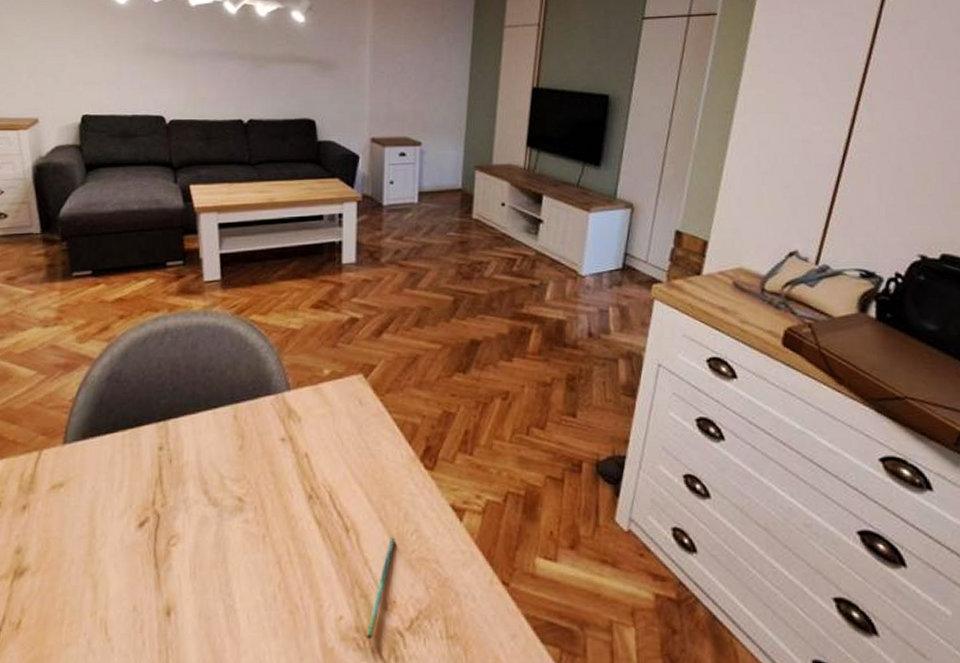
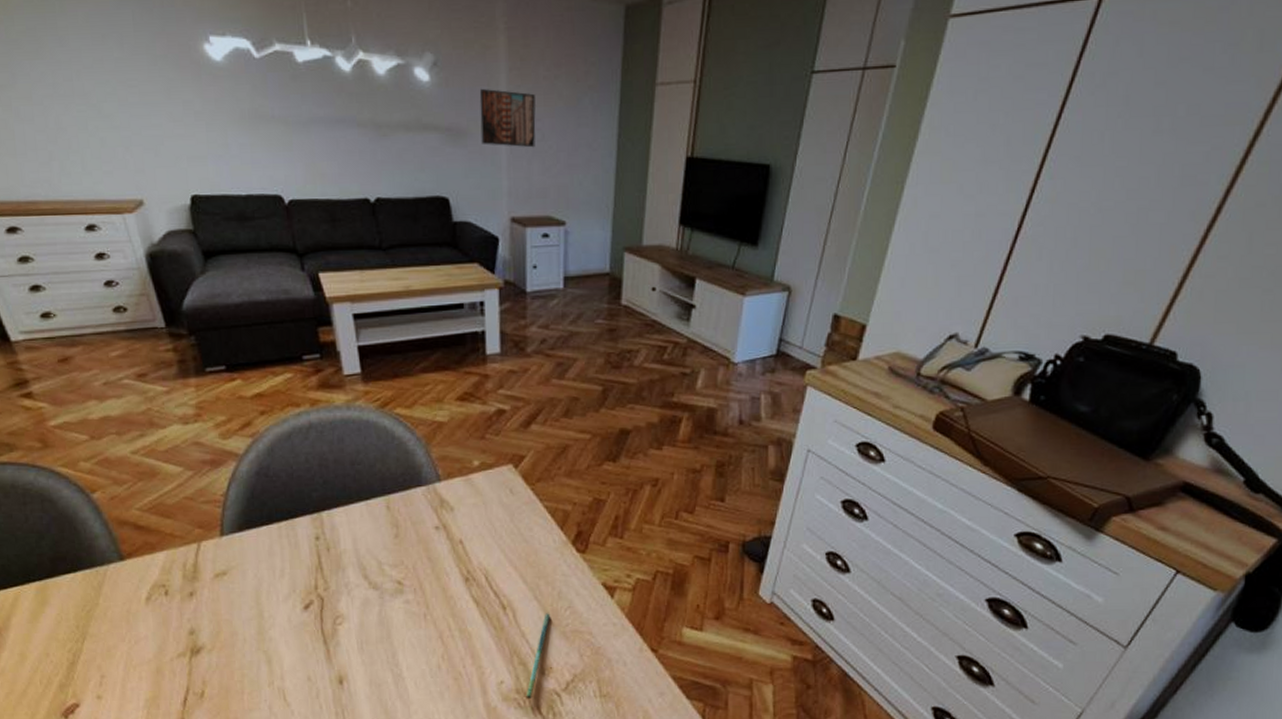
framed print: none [347,28,397,78] -> present [479,88,536,148]

